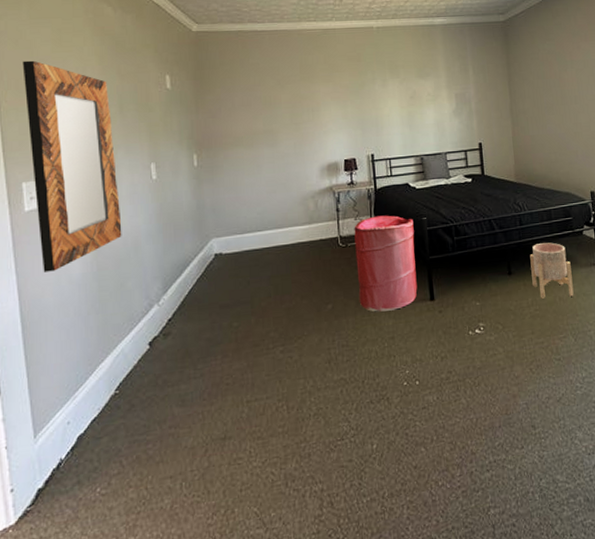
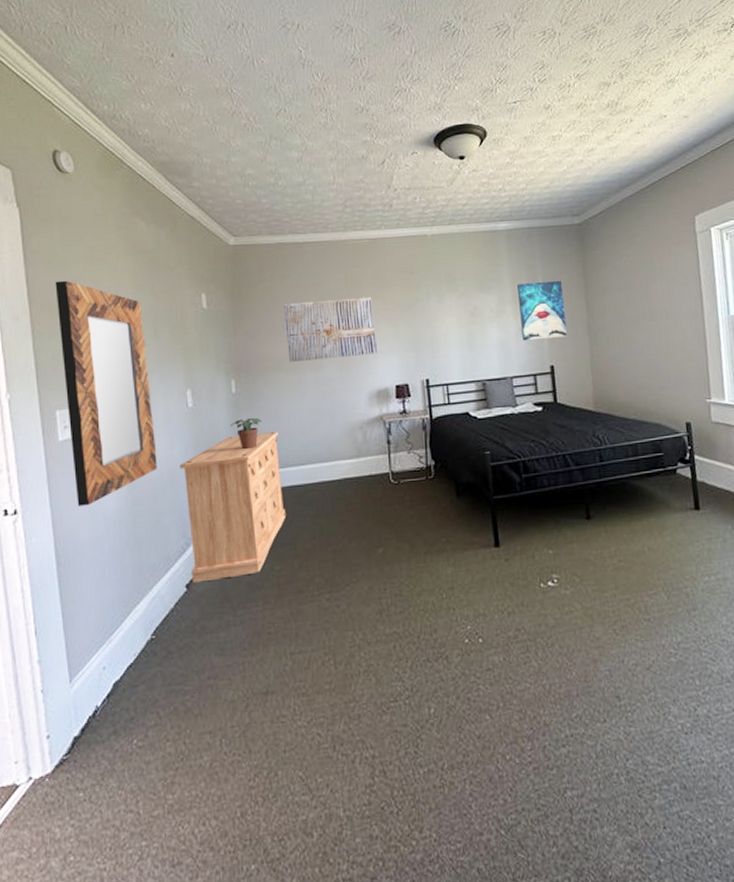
dresser: none [144,201,244,341] -> present [180,432,287,583]
potted plant: none [192,188,222,218] -> present [230,417,262,450]
wall art: none [242,80,328,138] -> present [283,296,377,362]
laundry hamper: present [354,215,417,312] -> none [407,448,480,558]
wall art: none [451,69,493,122] -> present [517,280,567,341]
planter: present [530,242,574,299] -> none [612,482,666,548]

